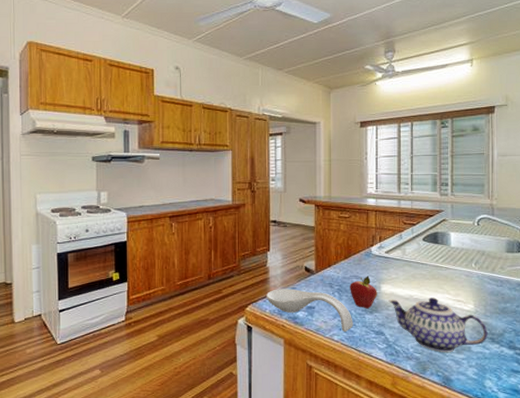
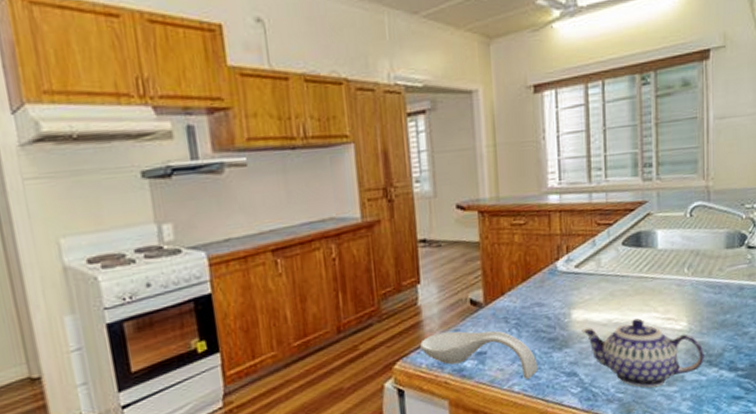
fruit: present [350,276,377,309] -> none [531,300,567,345]

